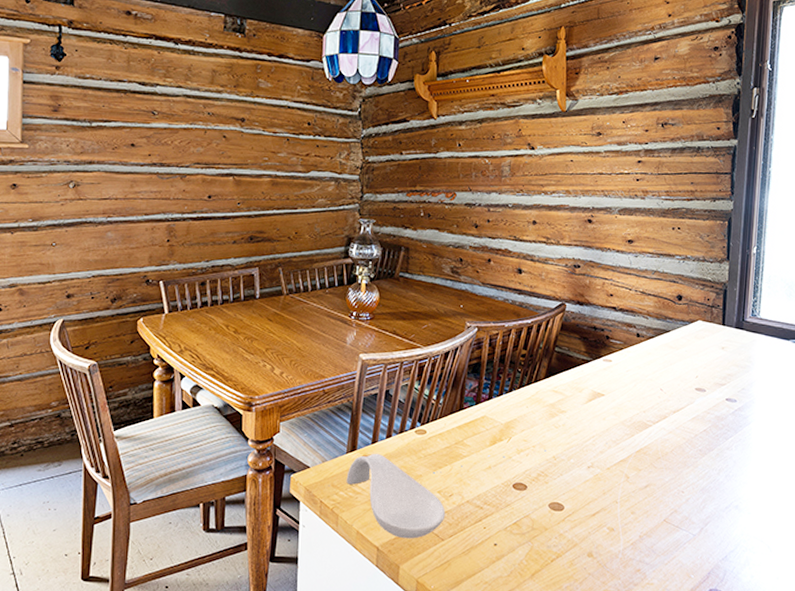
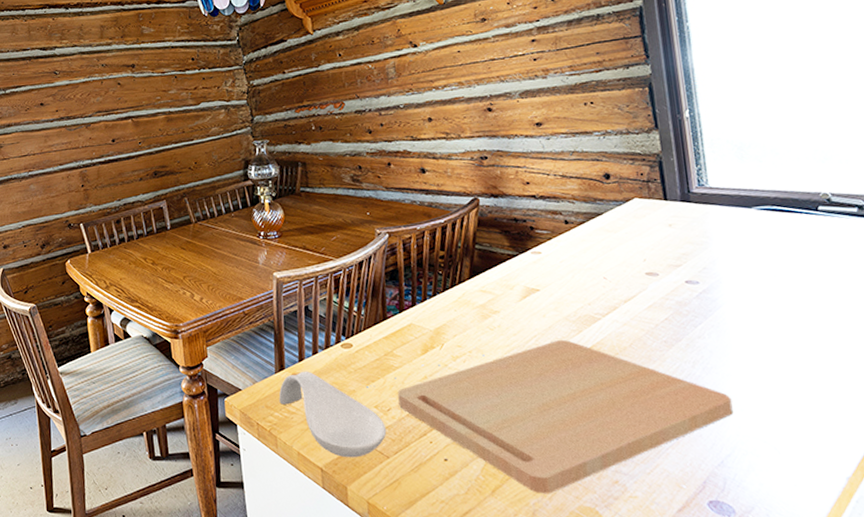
cutting board: none [461,442,743,579] -> present [397,340,734,494]

